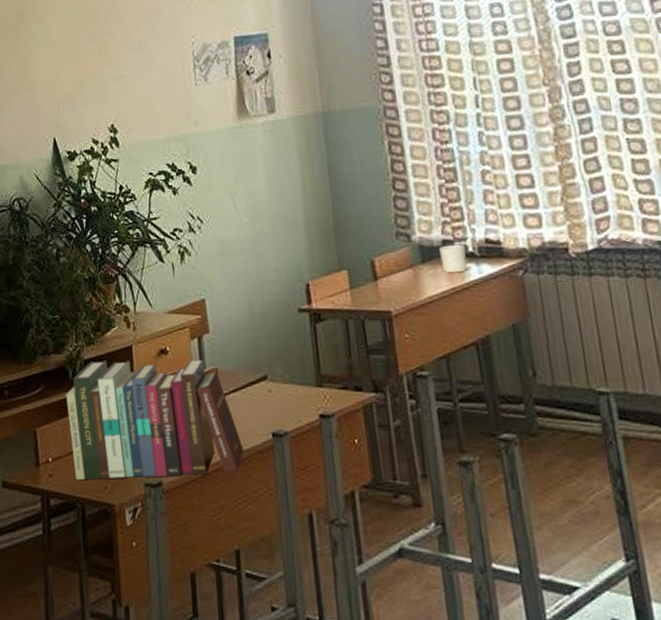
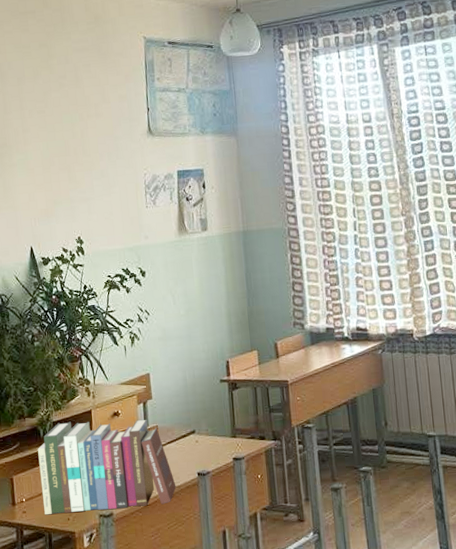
mug: present [439,244,468,274] -> none [324,331,343,353]

